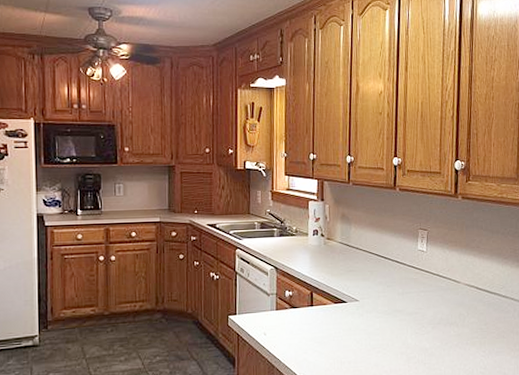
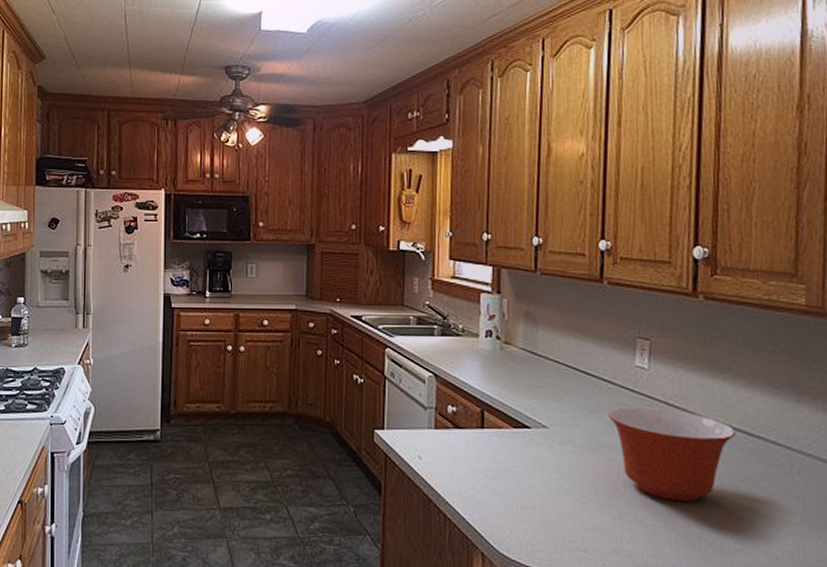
mixing bowl: none [399,279,481,344] -> present [607,407,735,502]

